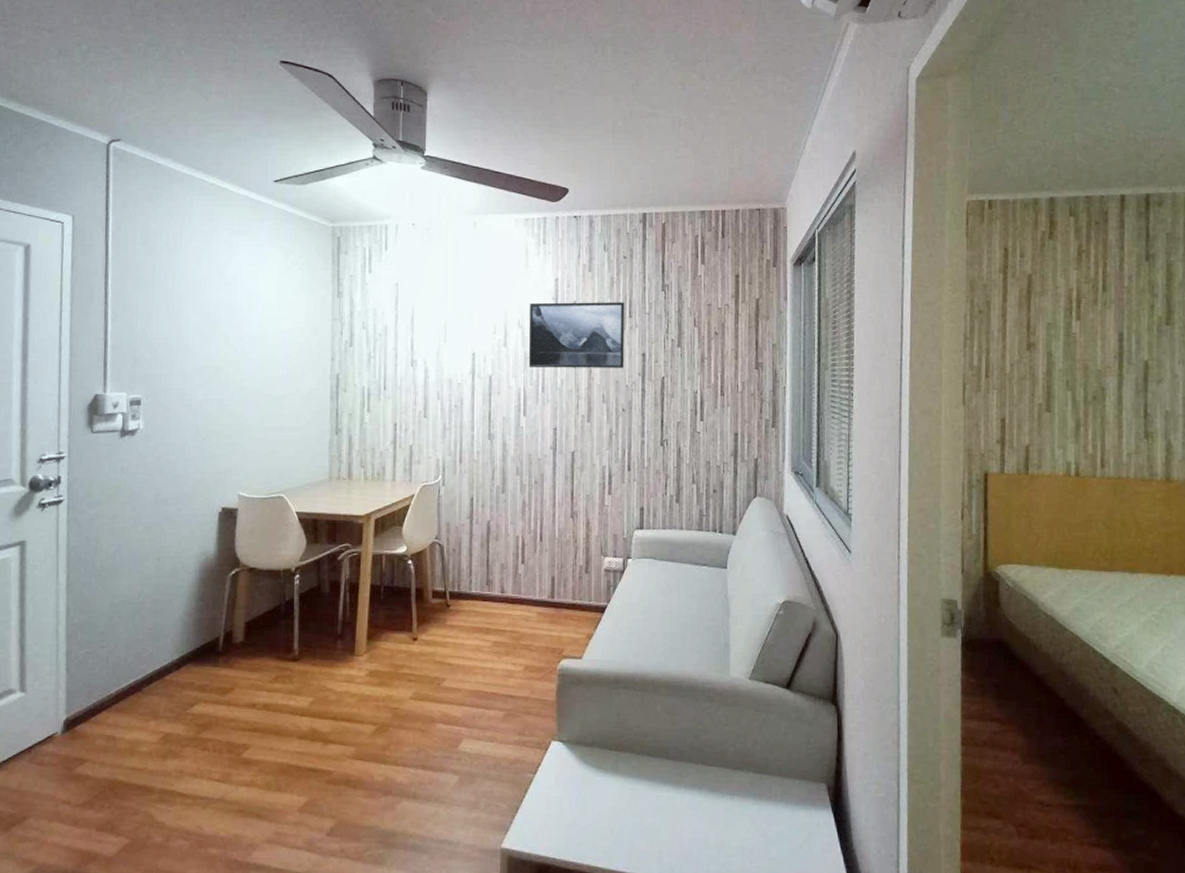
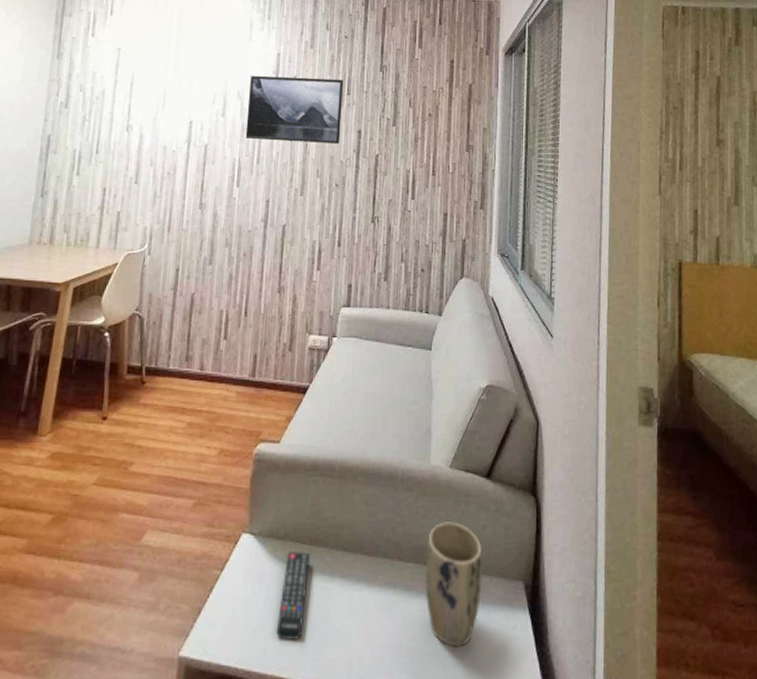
remote control: none [589,757,617,835] -> present [276,552,310,640]
plant pot: none [728,729,785,842] -> present [424,522,482,647]

